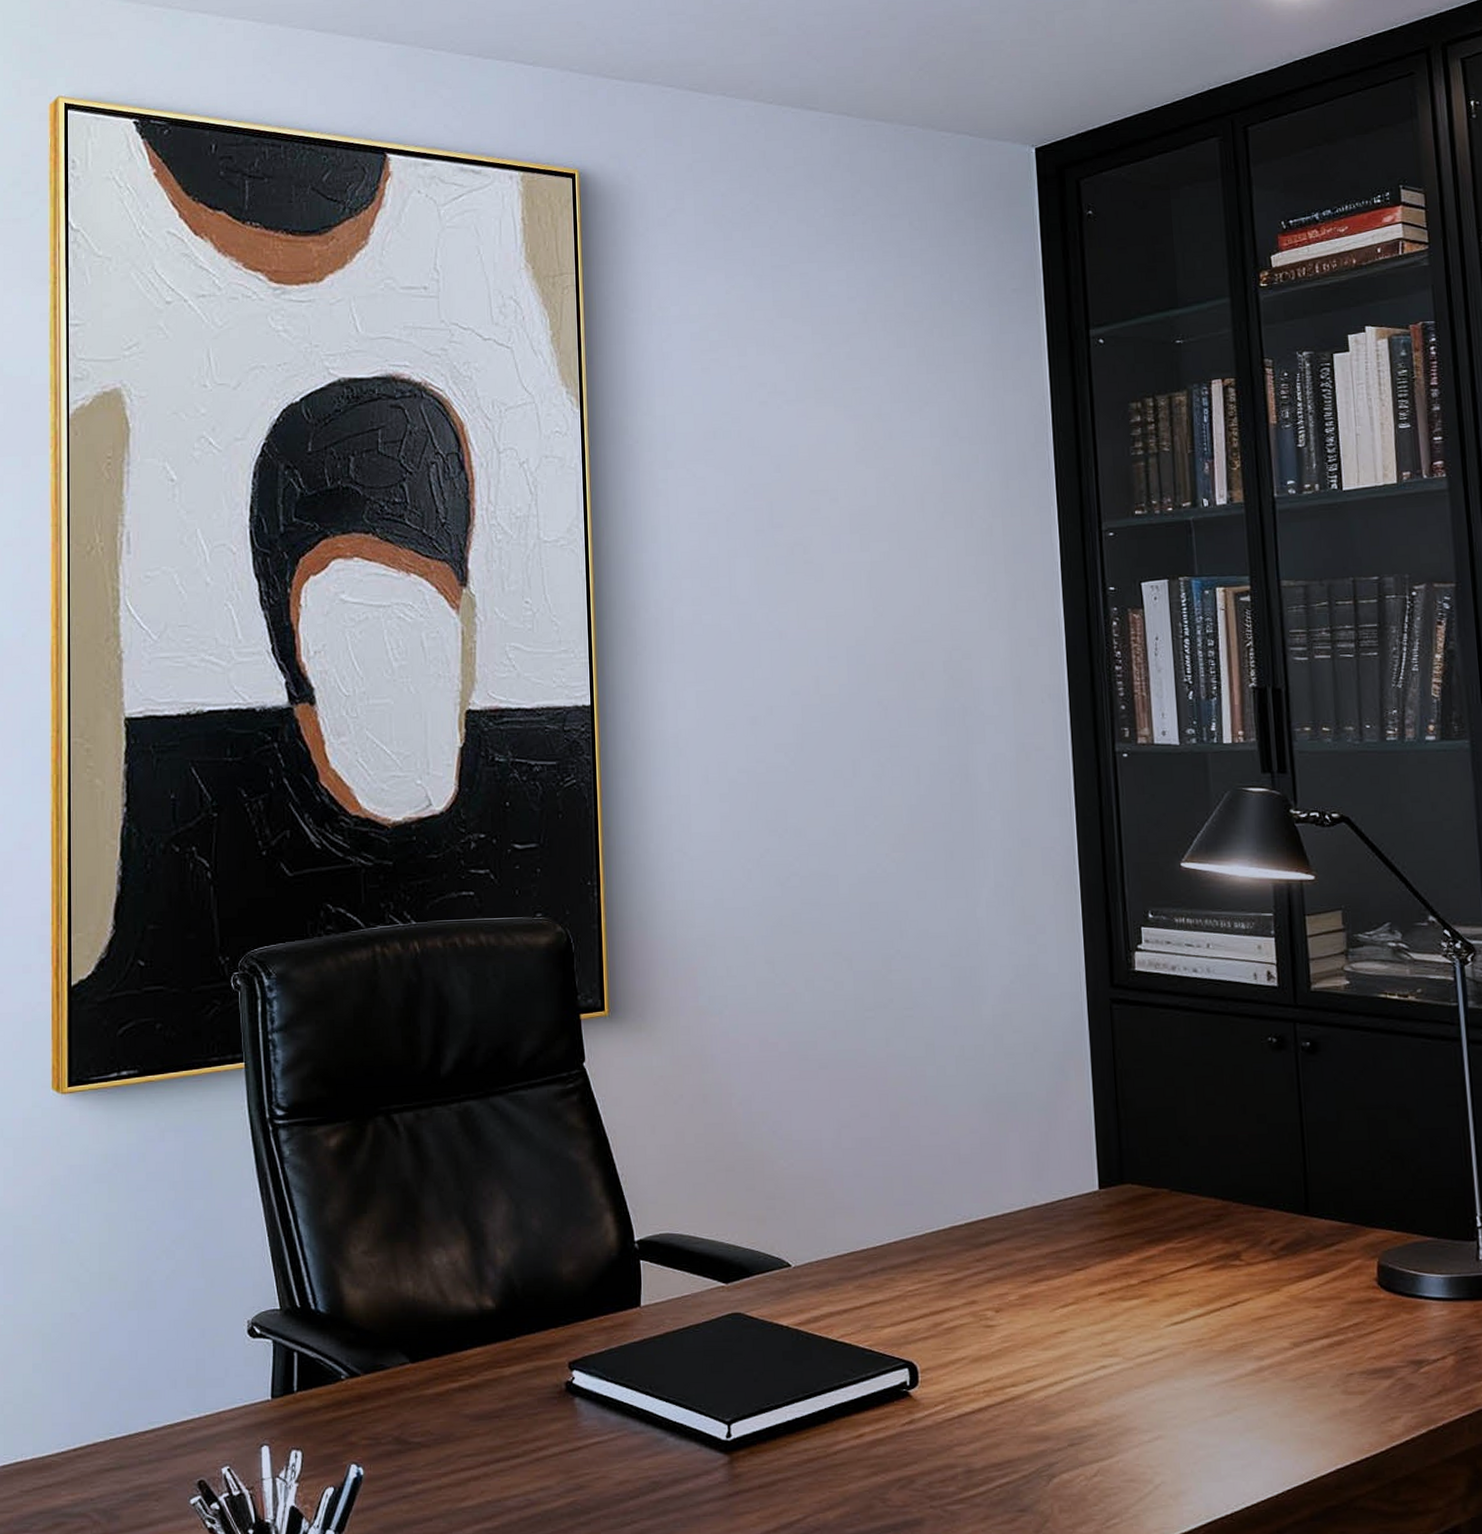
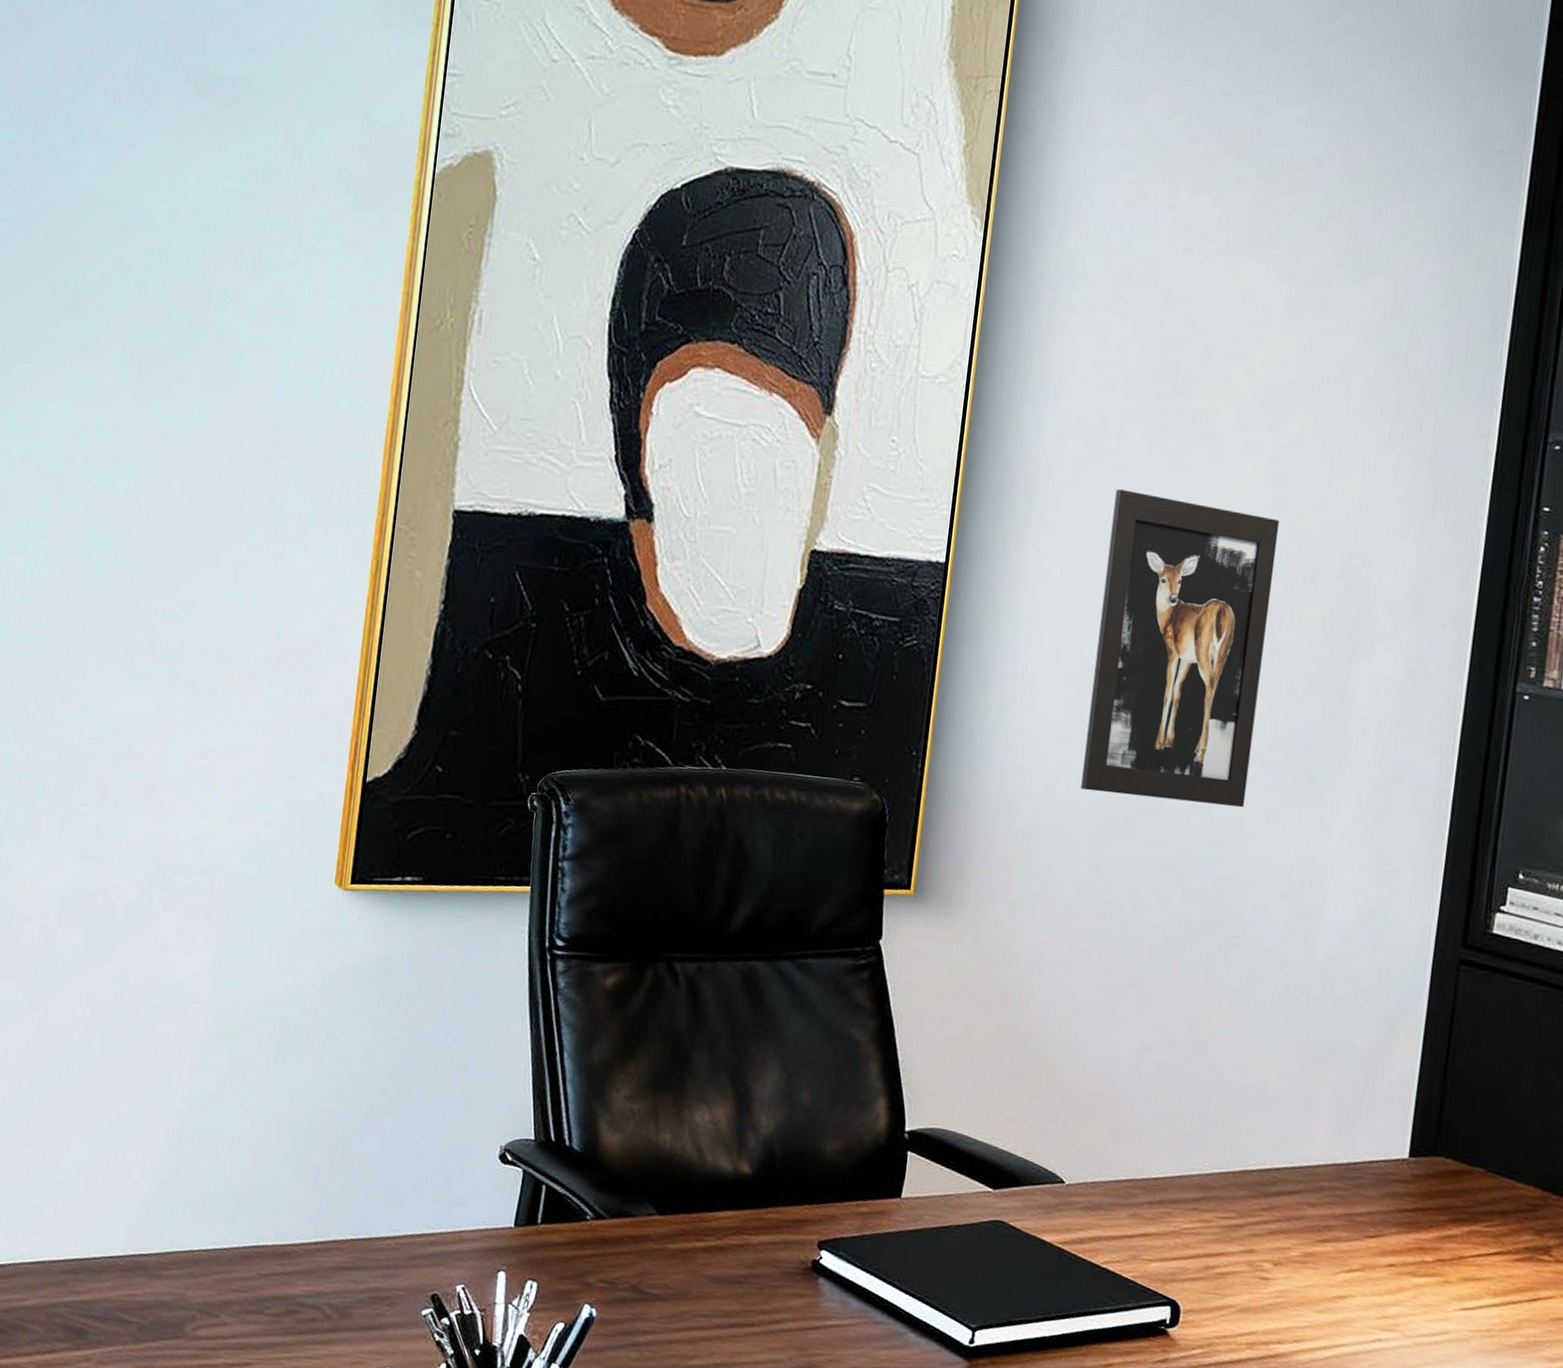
wall art: none [734,618,896,895] -> present [1080,488,1280,808]

